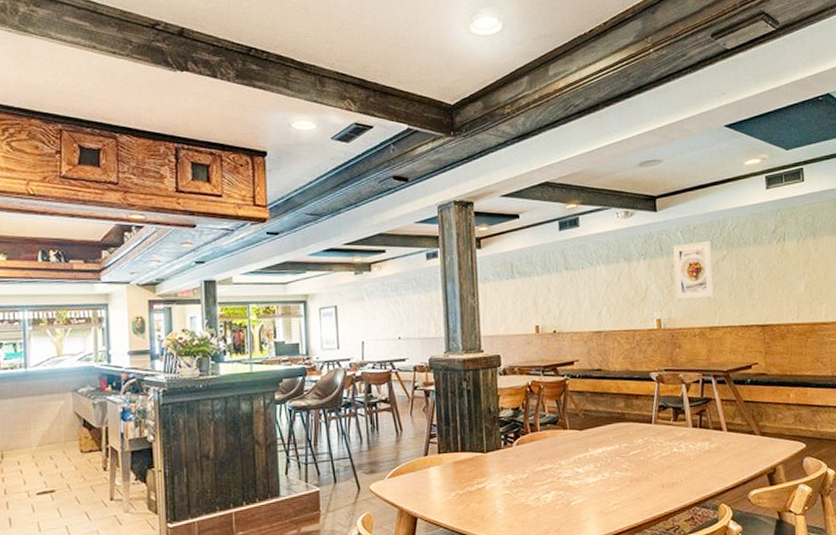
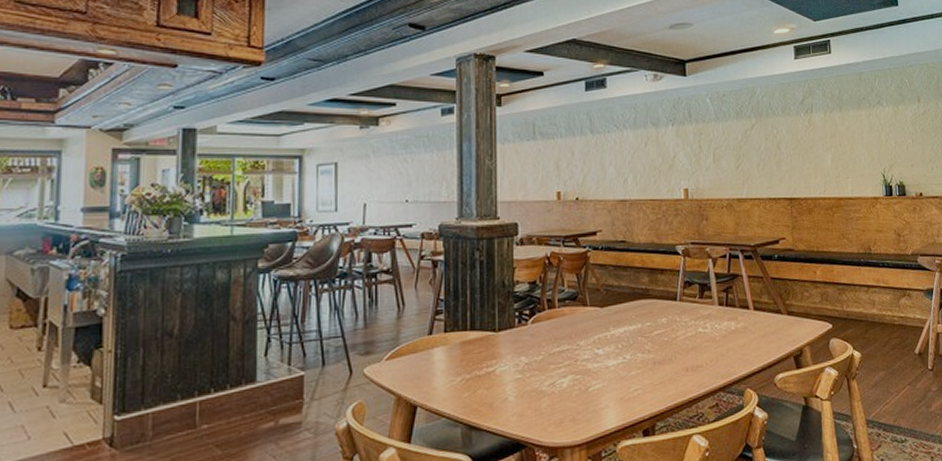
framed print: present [673,241,715,300] -> none [702,109,743,169]

